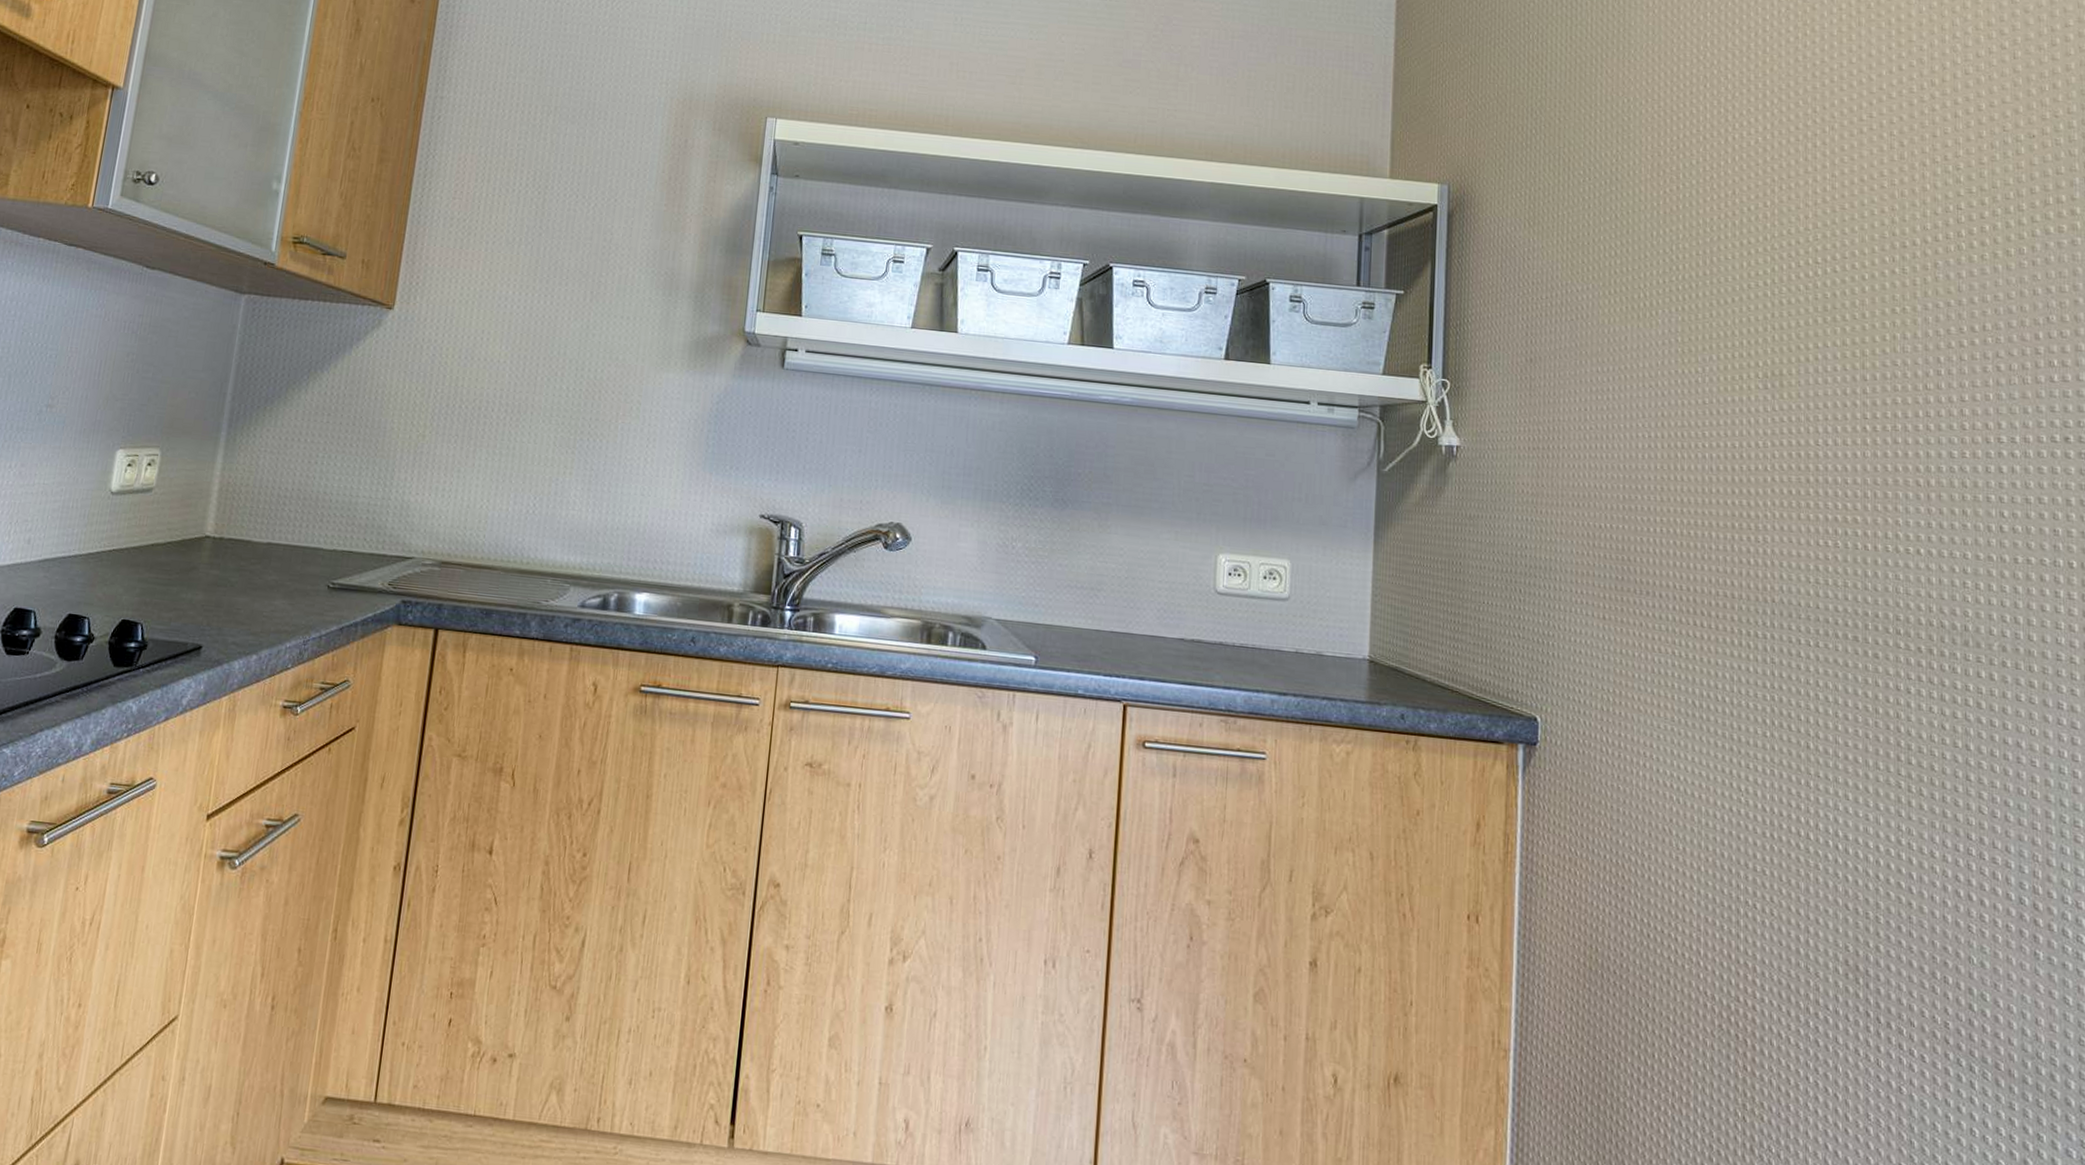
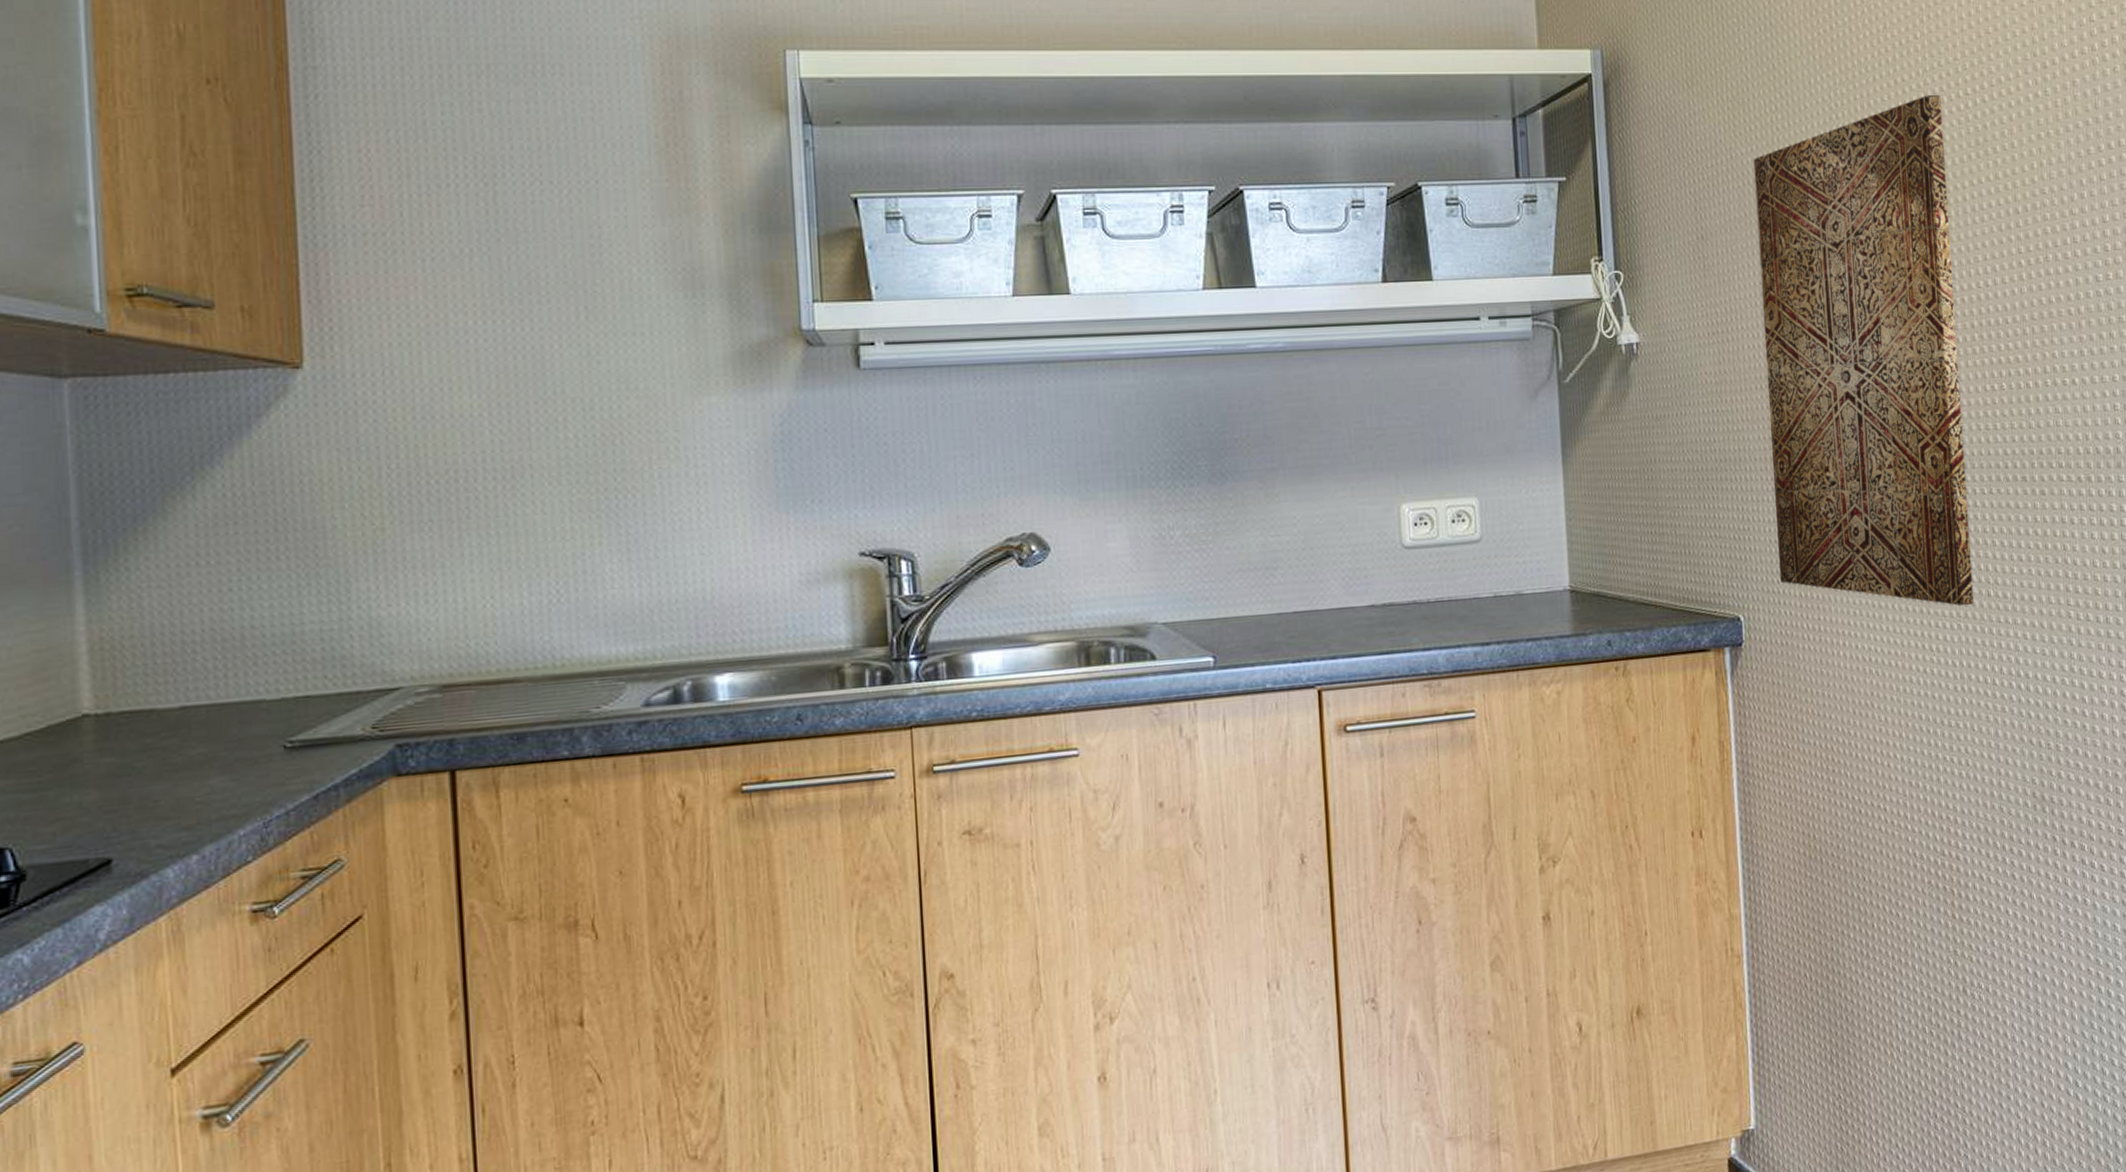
wall art: none [1582,259,1790,754] -> present [1753,95,1973,606]

